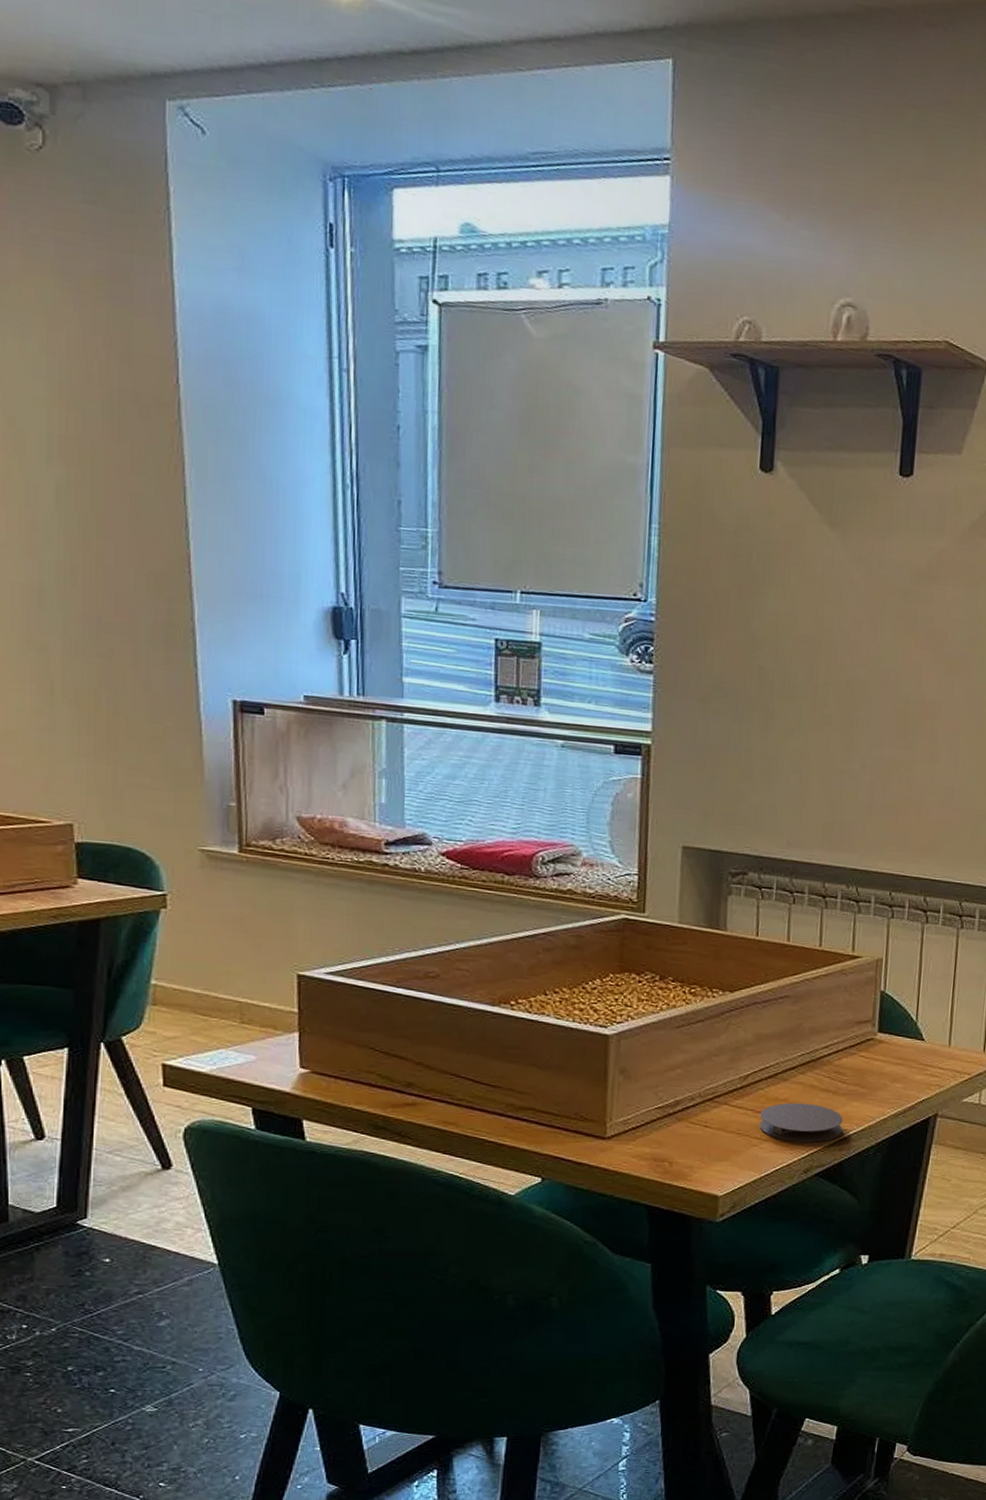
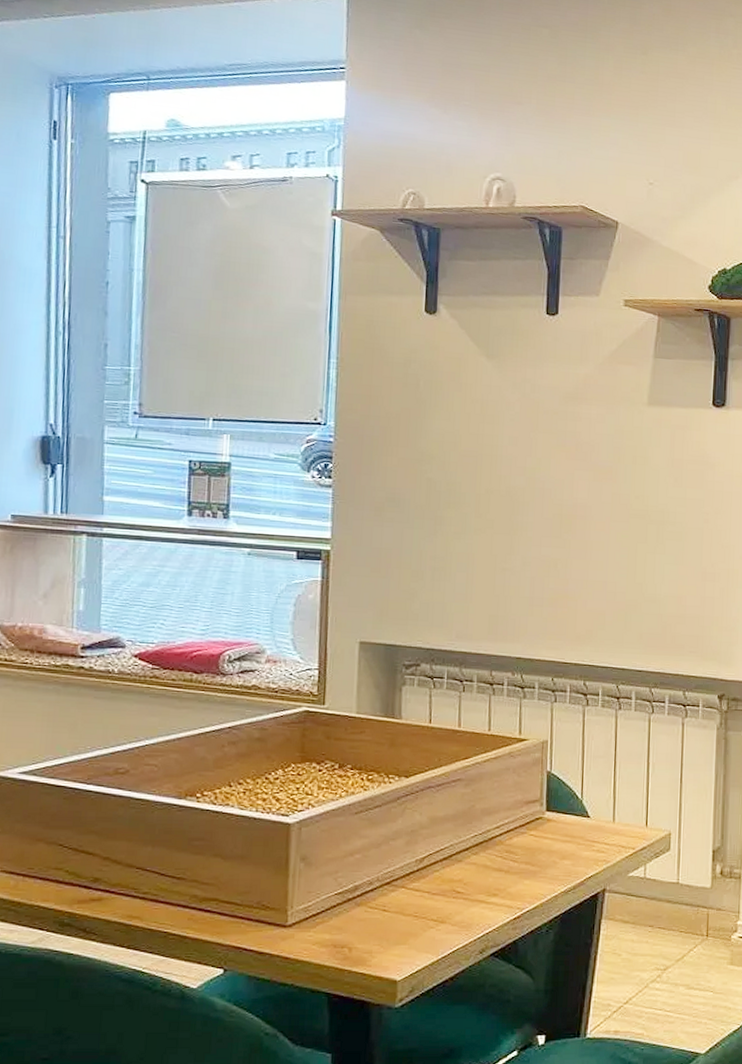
coaster: present [759,1102,843,1143] -> none [436,883,516,922]

